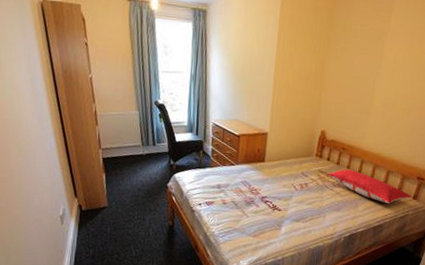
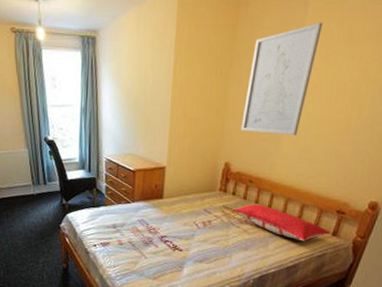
wall art: none [336,10,408,109] -> present [241,22,323,135]

